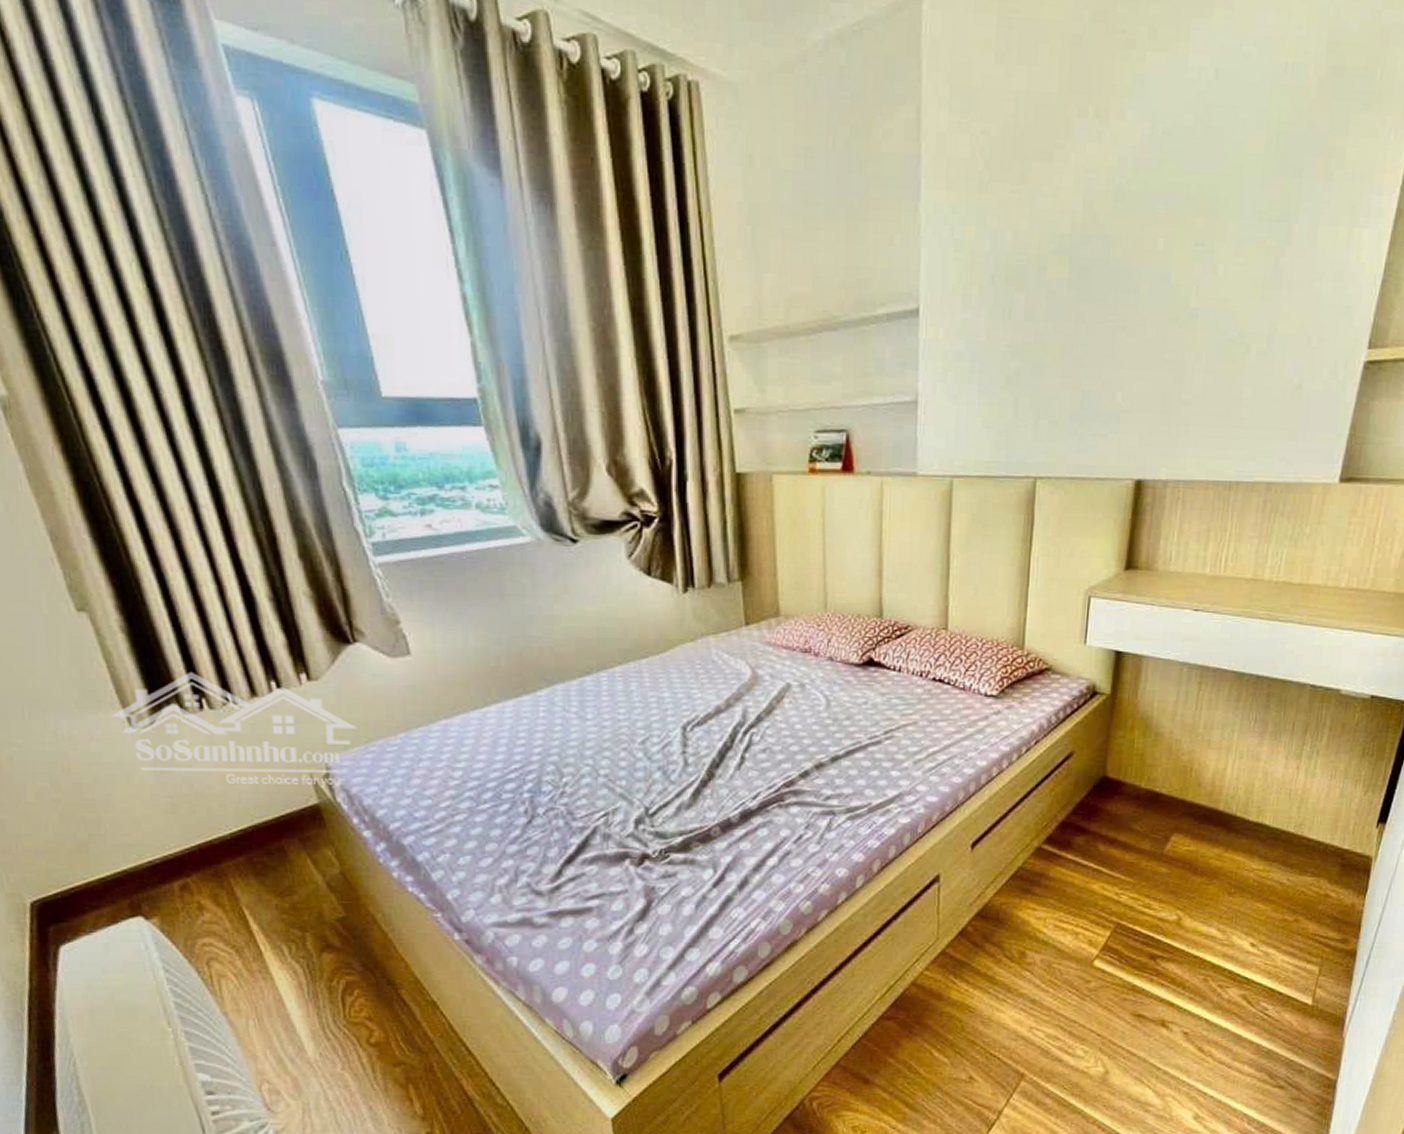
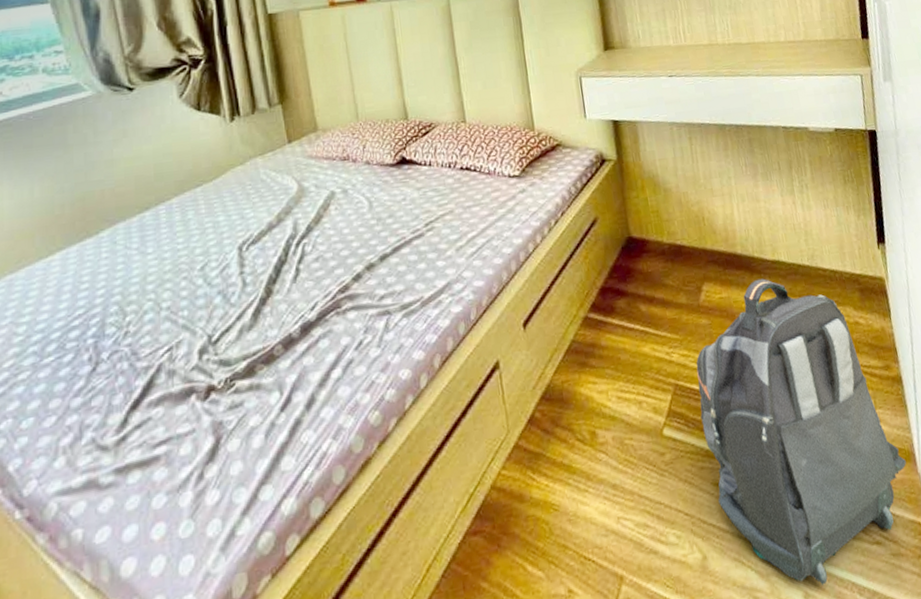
backpack: none [1133,838,1334,1111] -> present [696,278,906,586]

